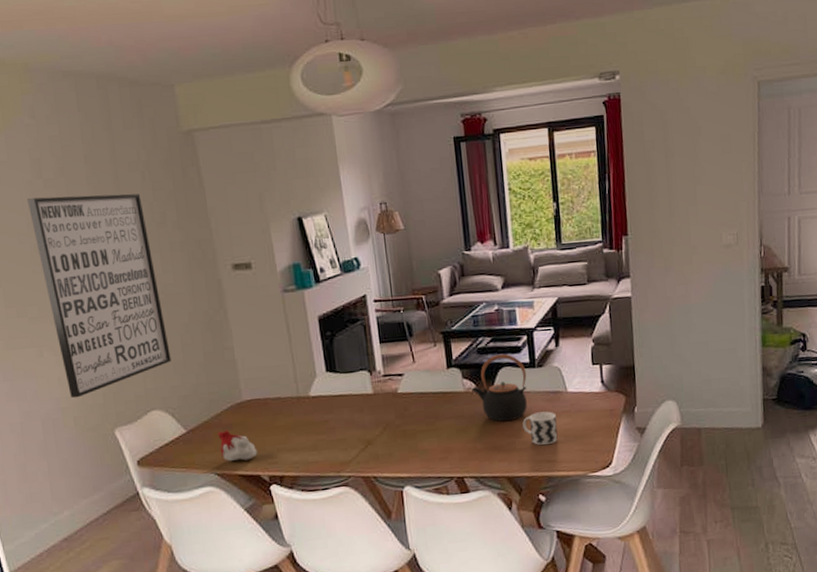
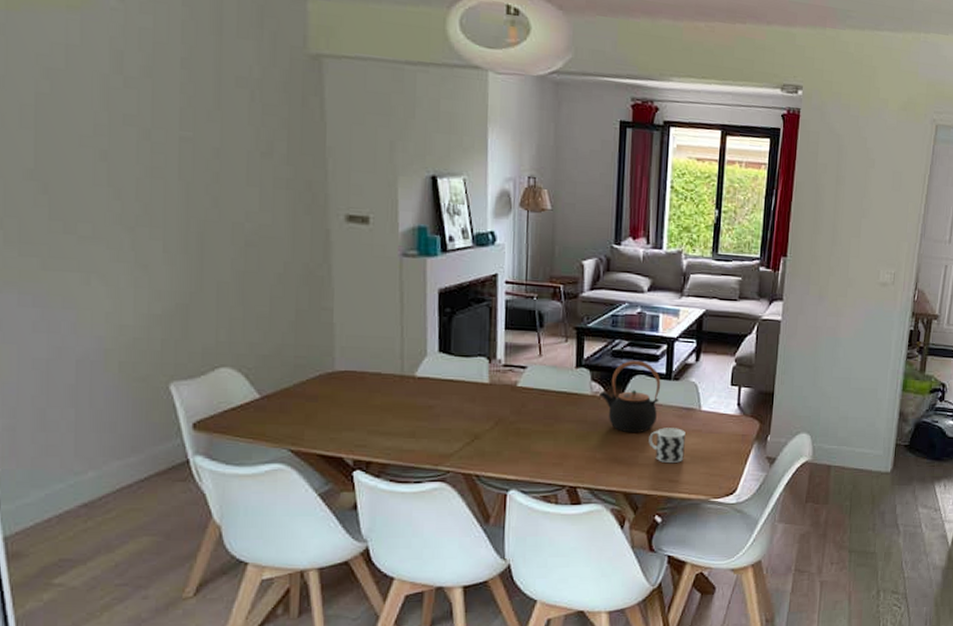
wall art: present [27,194,171,399] -> none [99,95,255,340]
candle: present [218,429,258,462] -> none [298,401,344,439]

